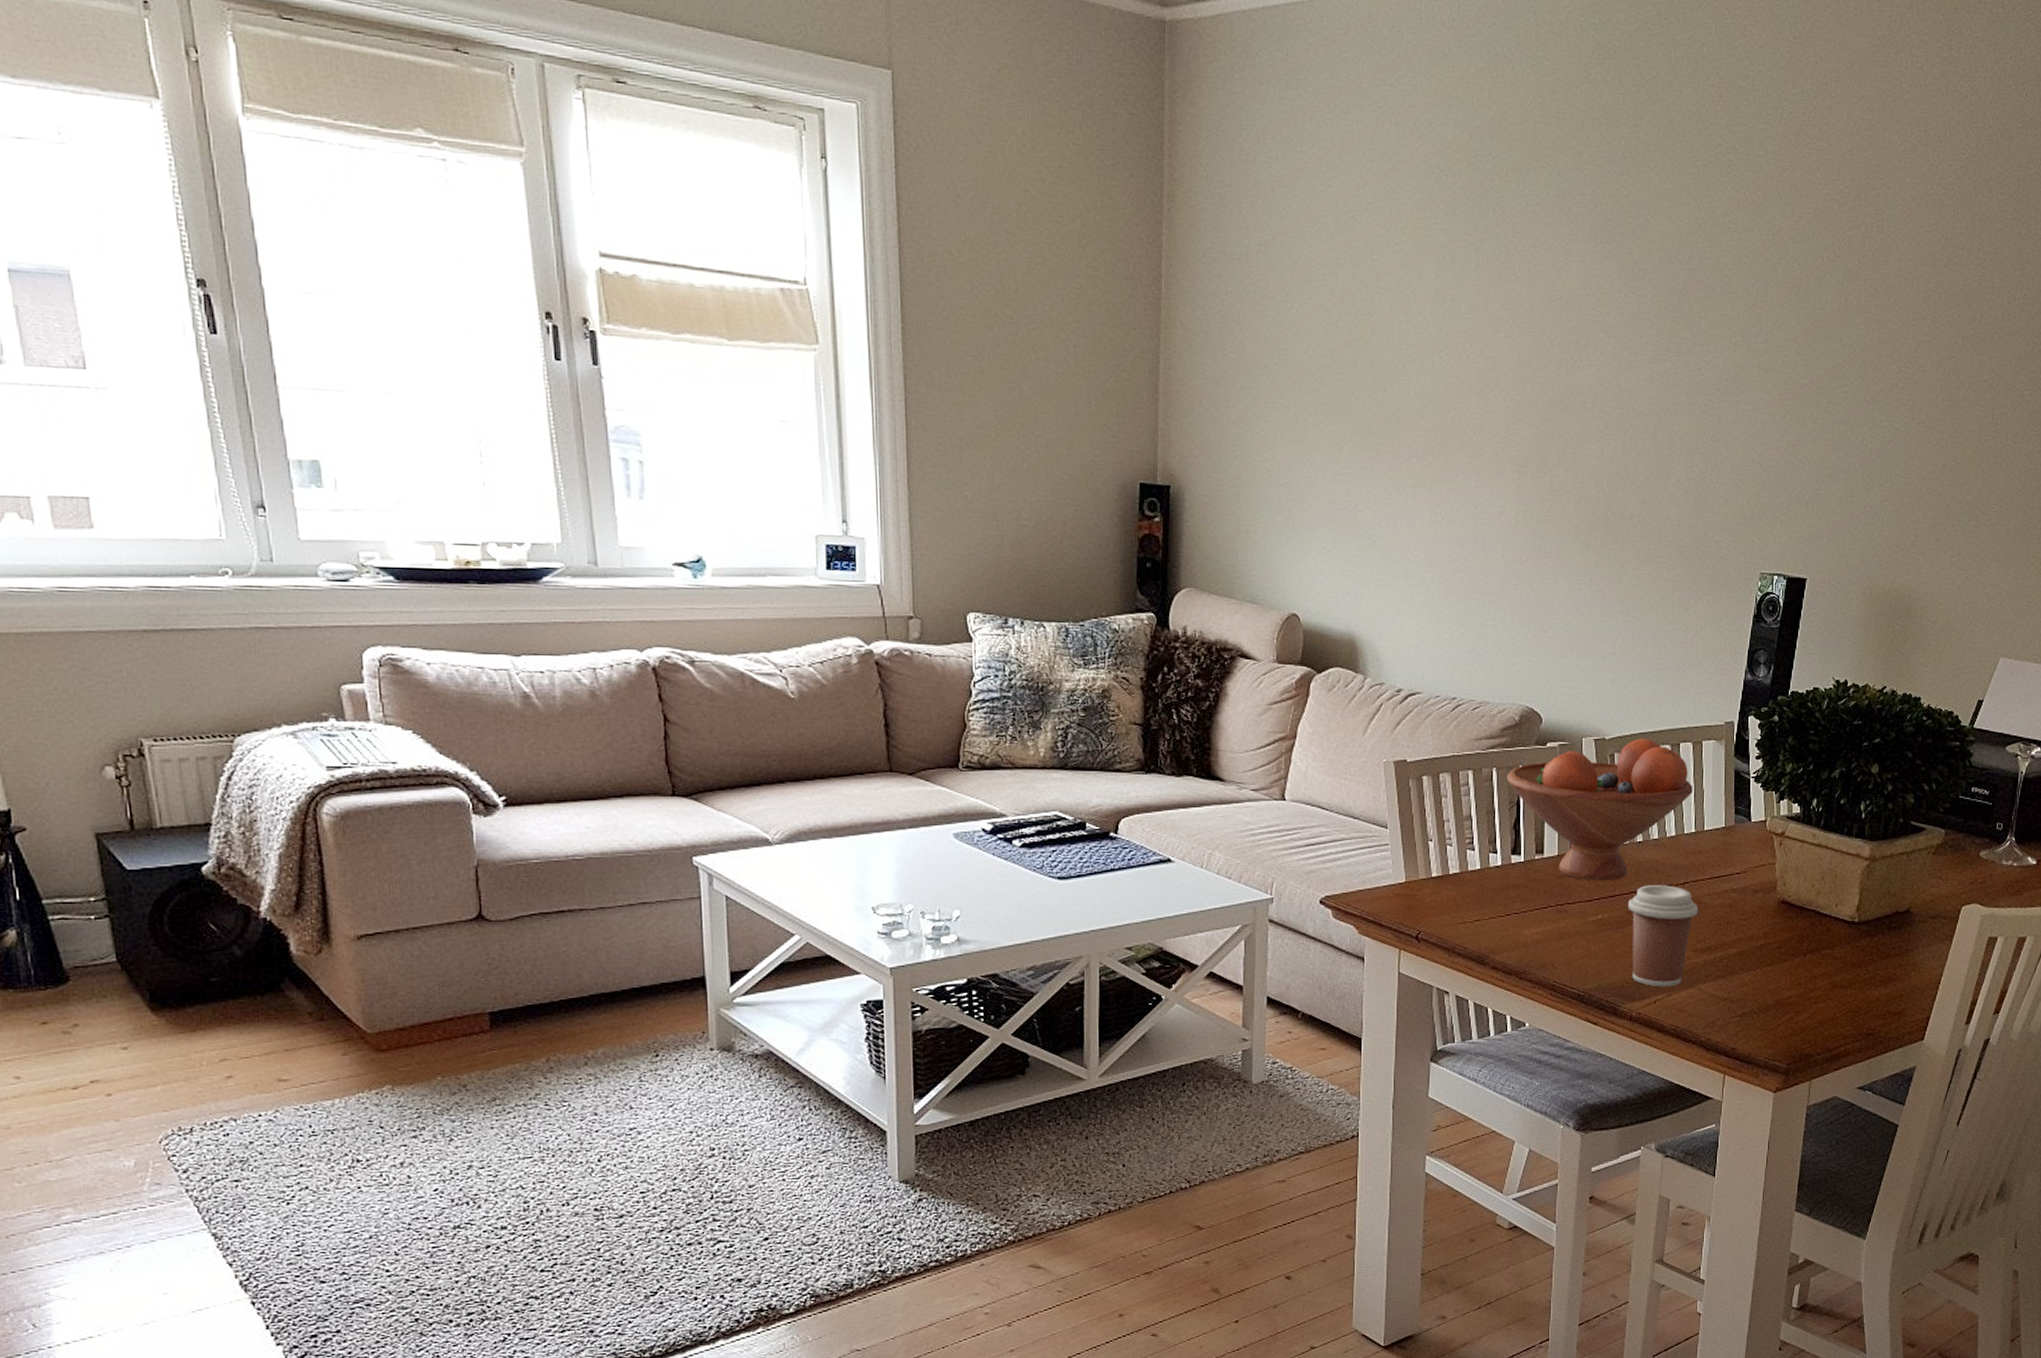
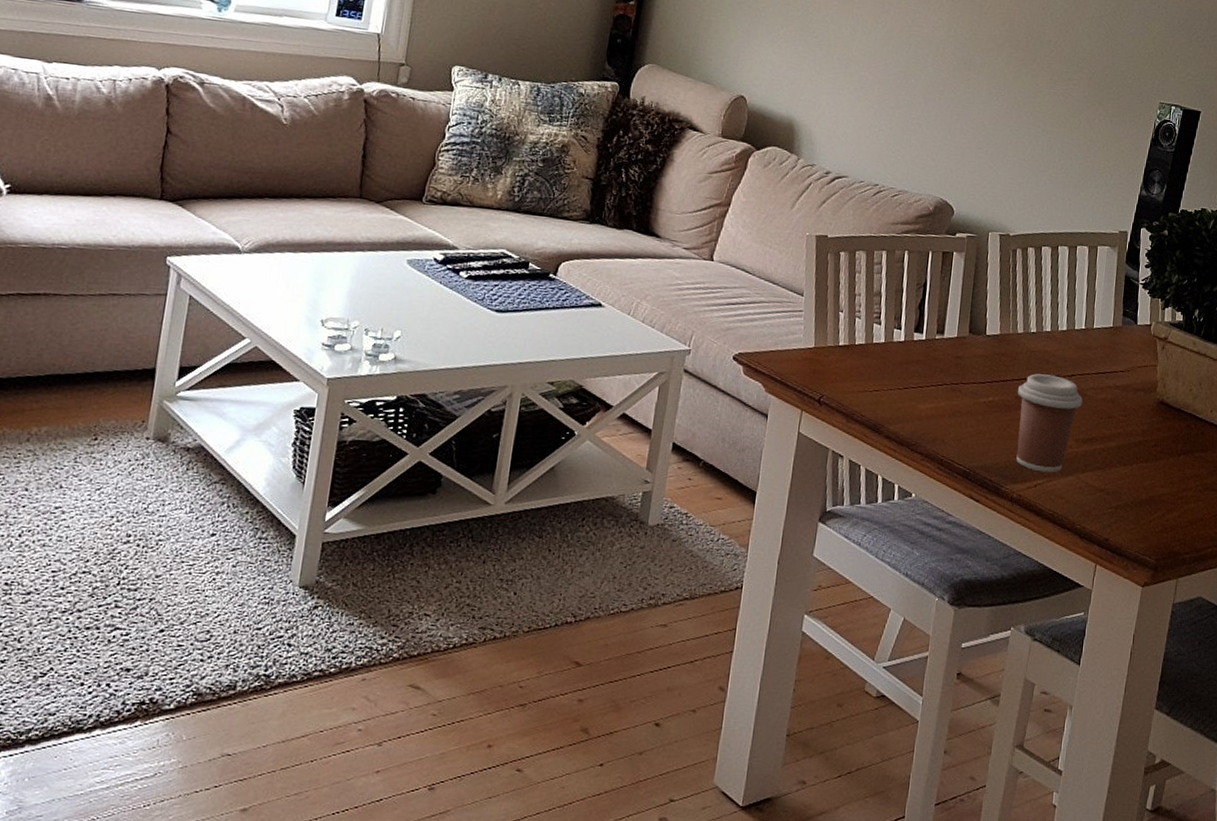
fruit bowl: present [1506,738,1693,881] -> none [916,237,1086,367]

